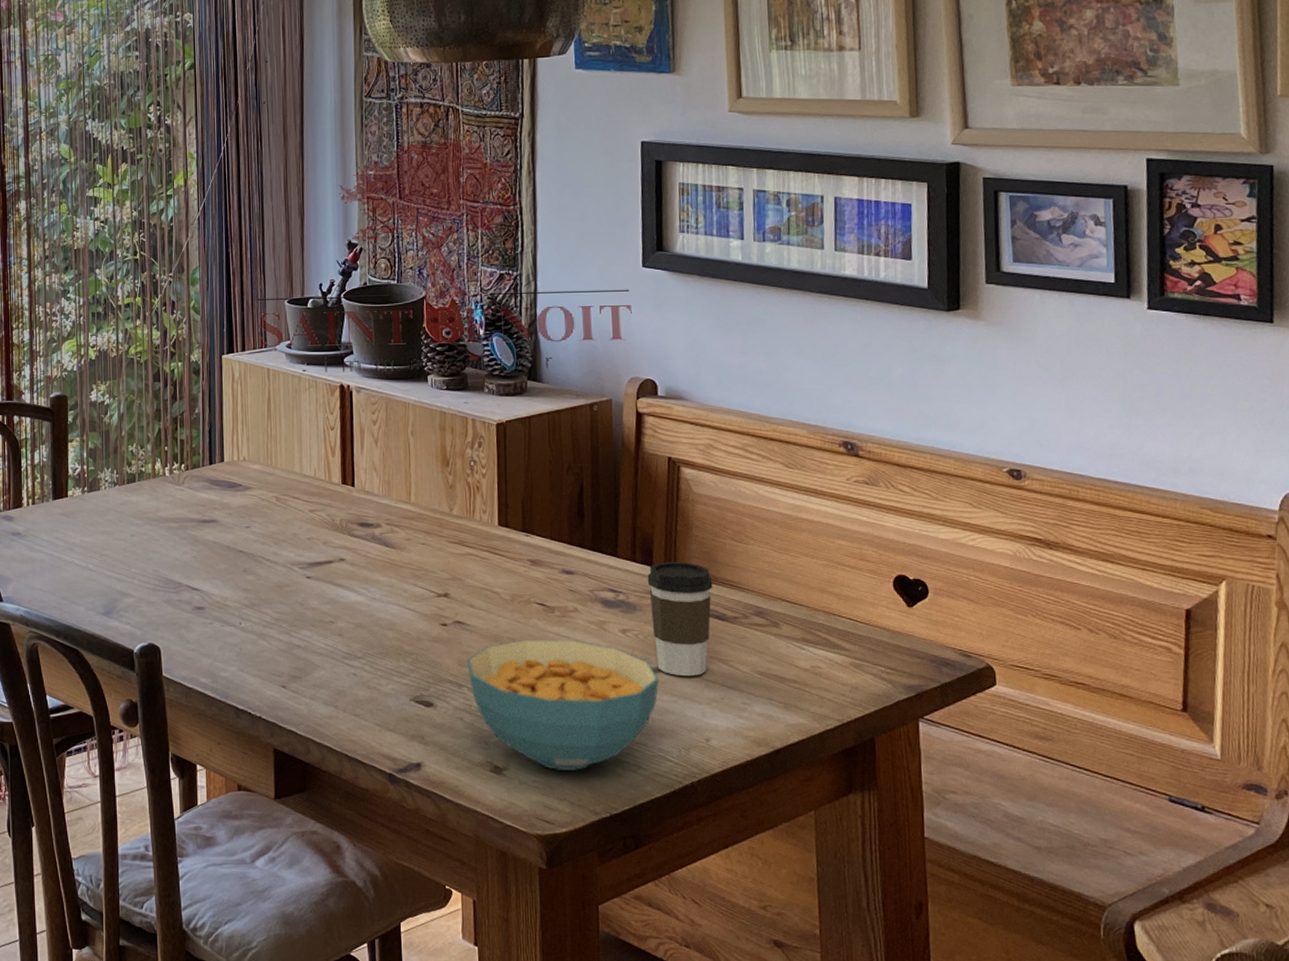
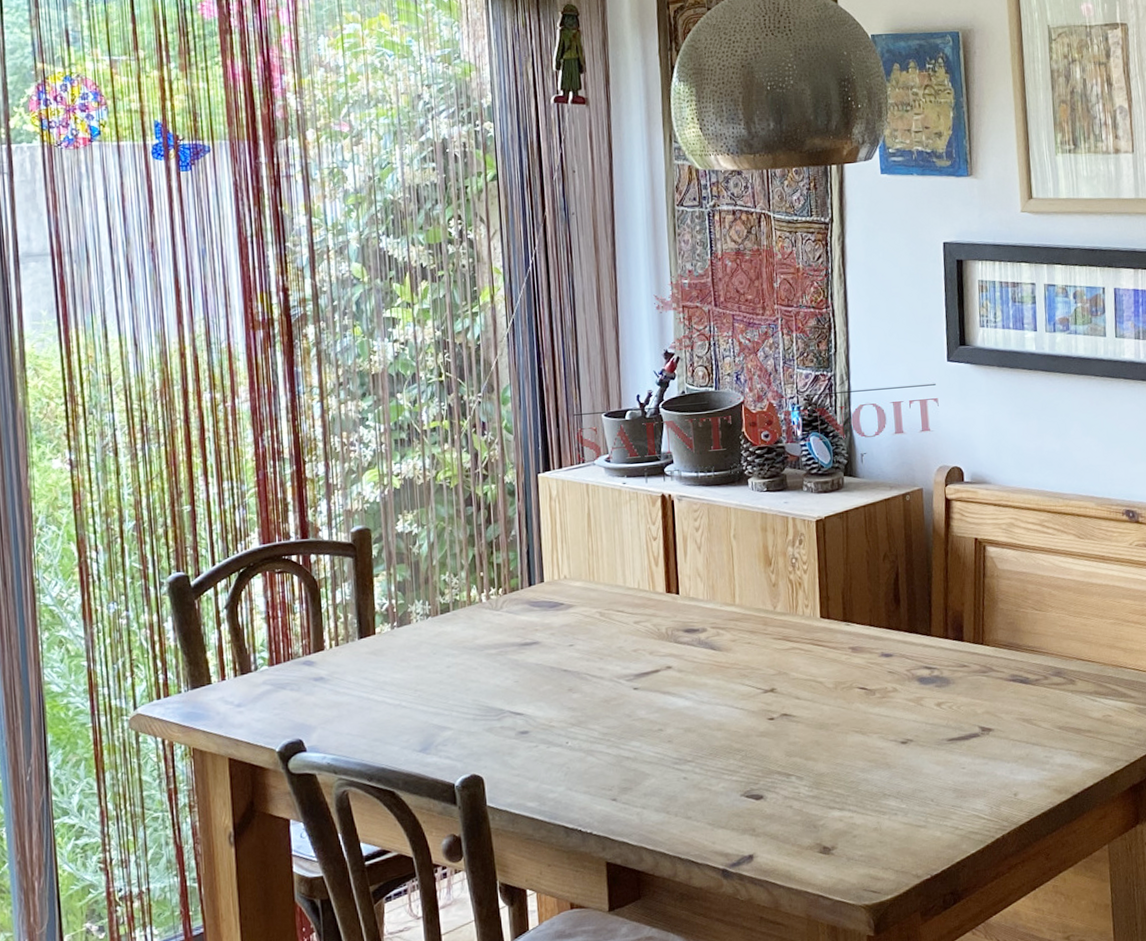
cereal bowl: present [467,640,659,771] -> none [794,718,972,842]
coffee cup: present [647,561,713,676] -> none [958,634,1017,740]

